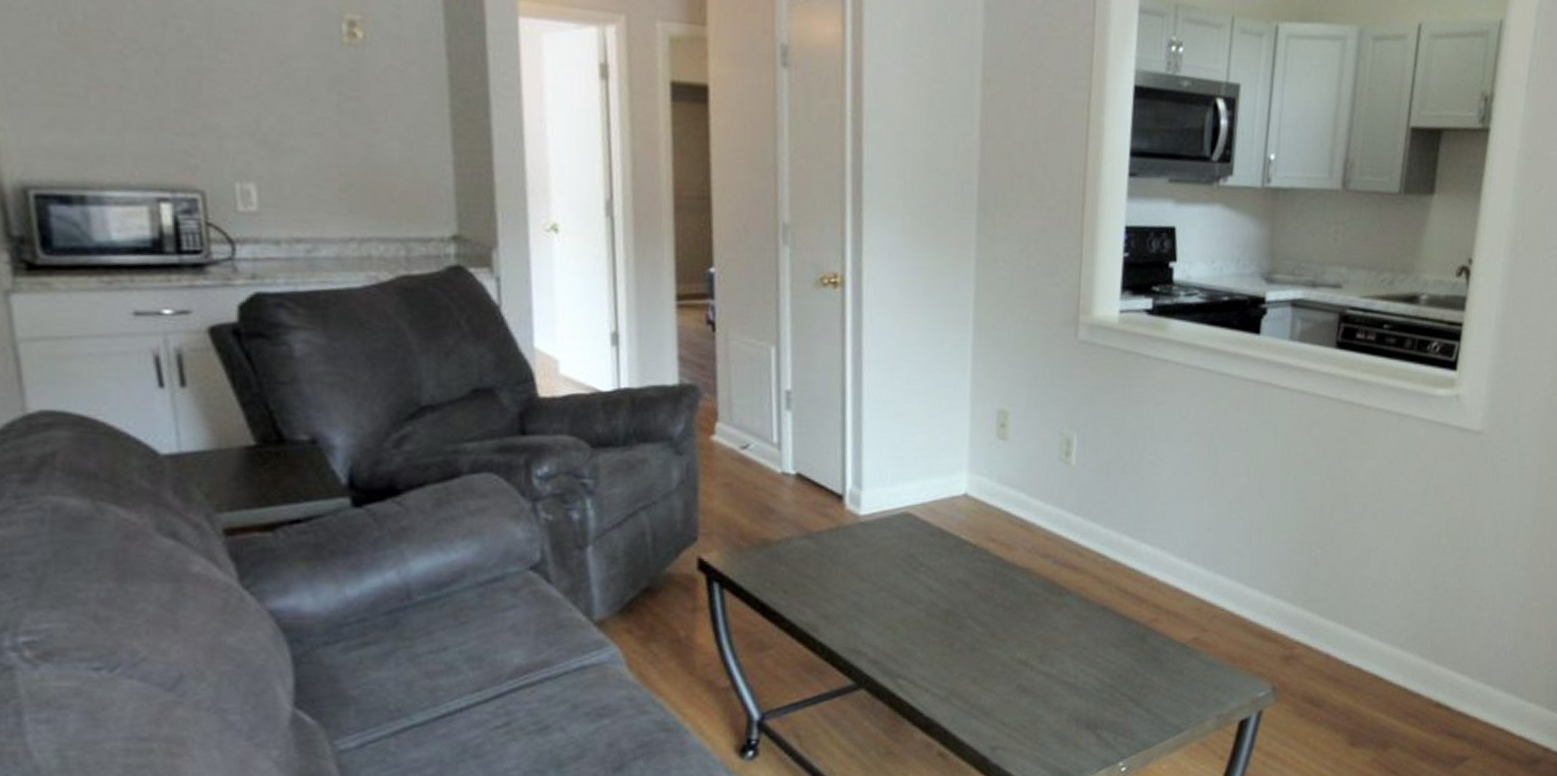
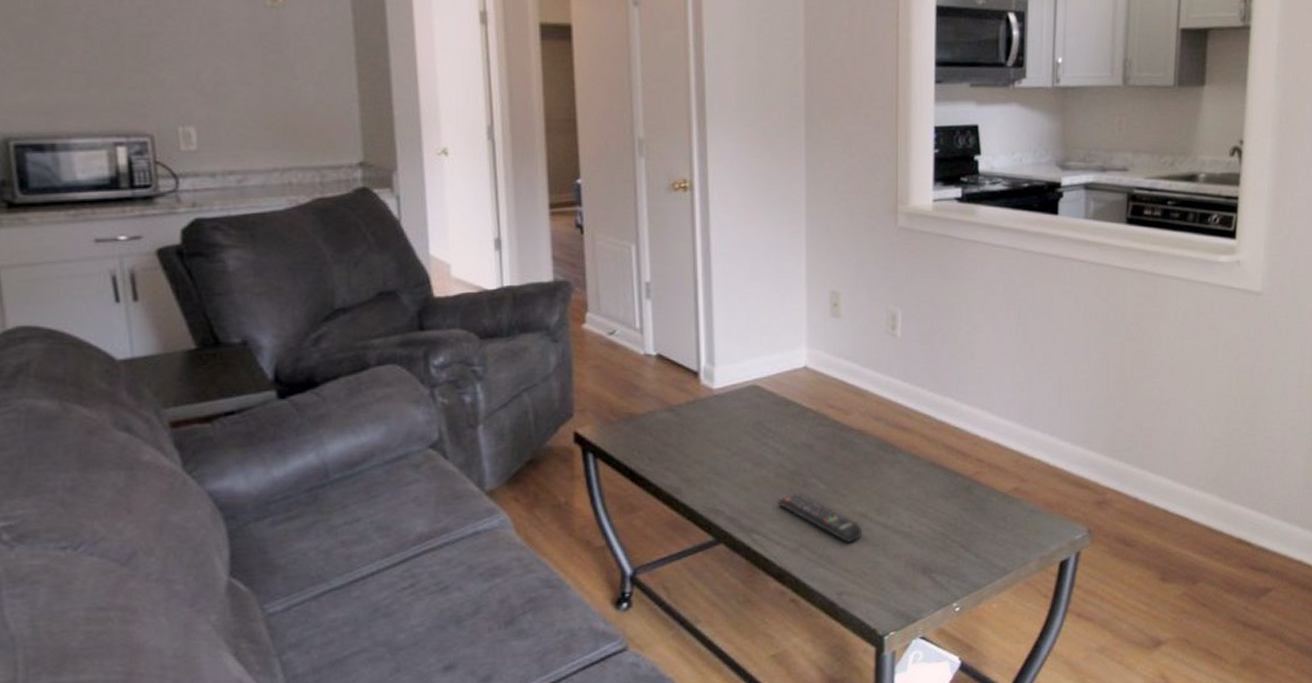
remote control: none [927,636,1022,694] -> present [777,493,862,544]

